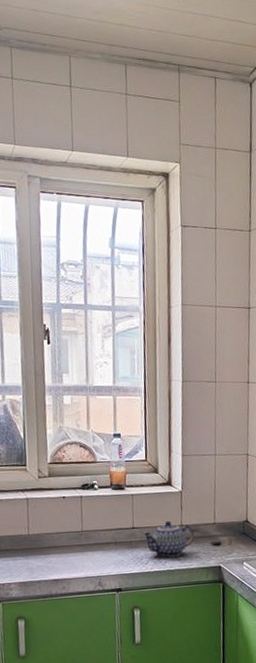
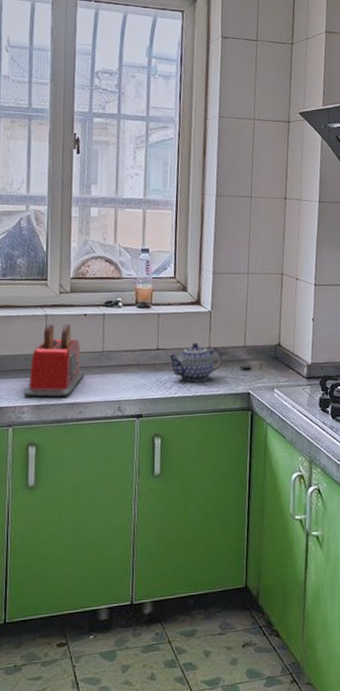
toaster: none [10,506,66,575] -> present [23,324,85,397]

